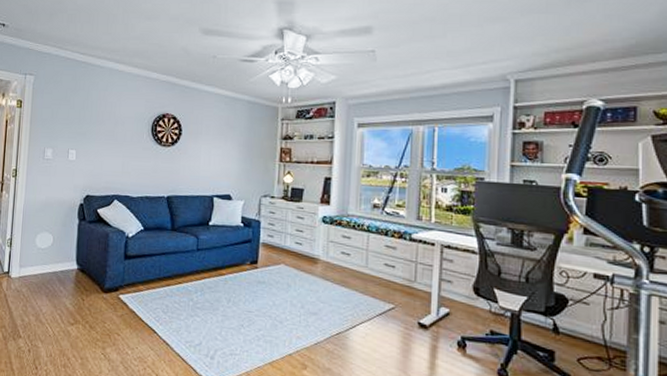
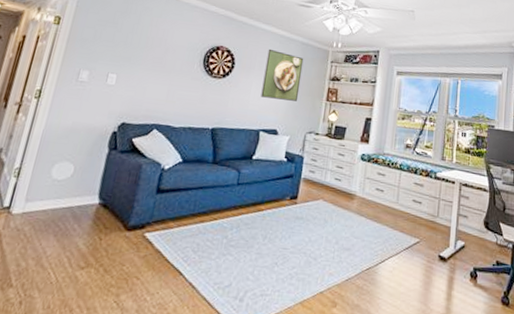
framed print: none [211,111,252,165] -> present [261,48,304,102]

